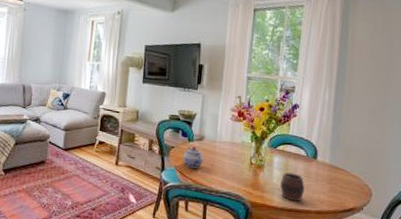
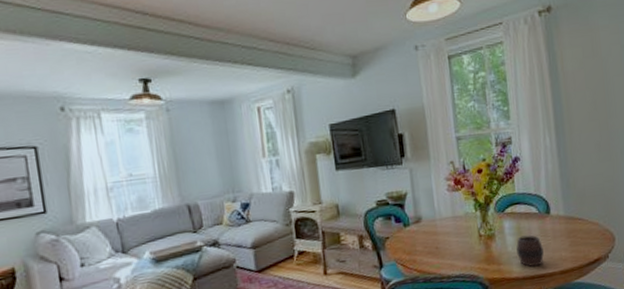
teapot: present [183,146,204,168] -> none [402,231,426,257]

